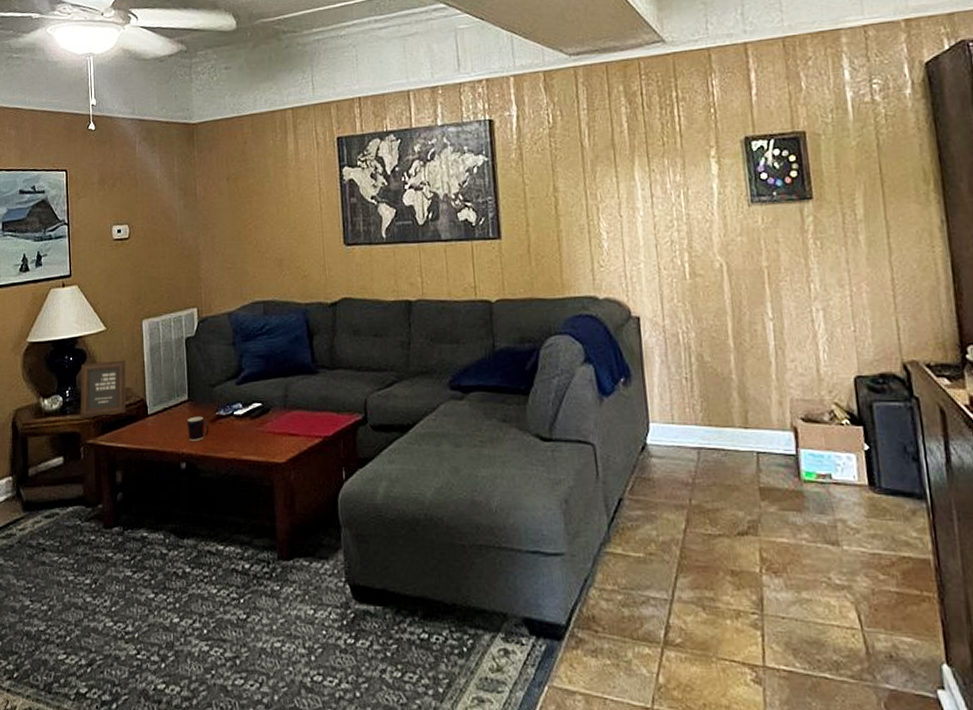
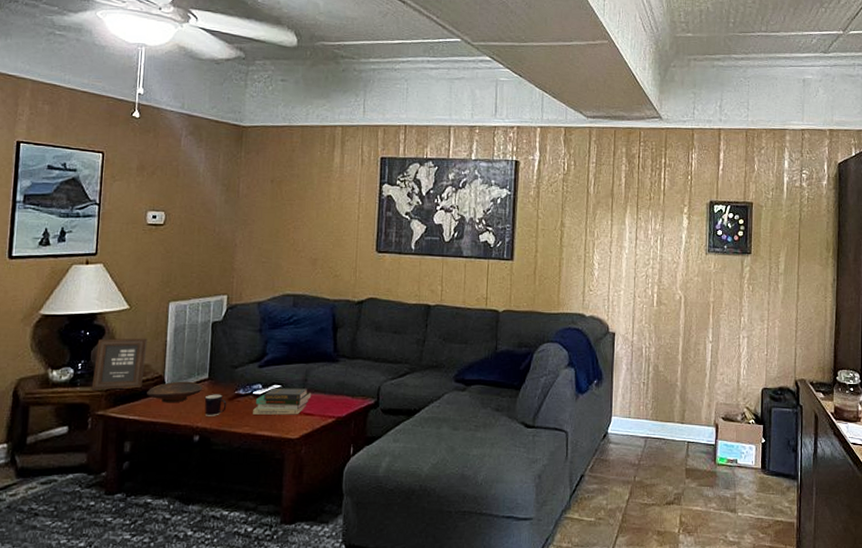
decorative bowl: none [131,403,184,428] -> present [147,381,202,403]
books: none [236,405,294,437] -> present [253,388,312,415]

